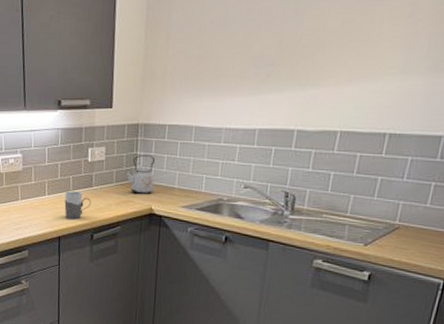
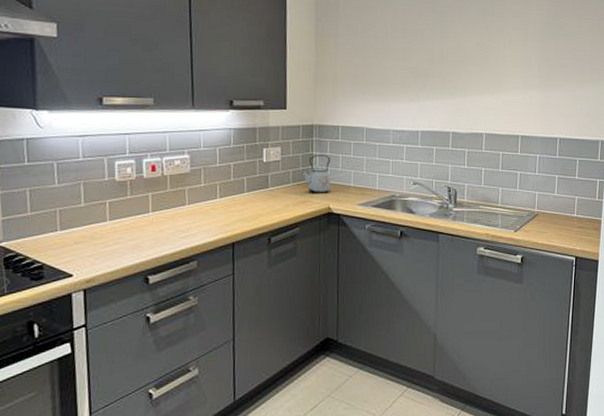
mug: present [64,191,91,220] -> none [238,193,268,223]

